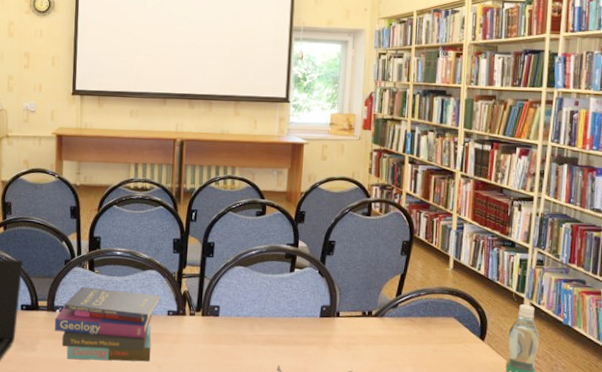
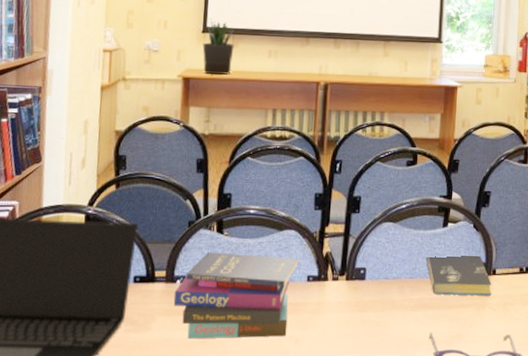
planter: none [72,82,100,132] -> present [202,19,234,75]
book: none [273,298,336,336] -> present [425,255,492,296]

